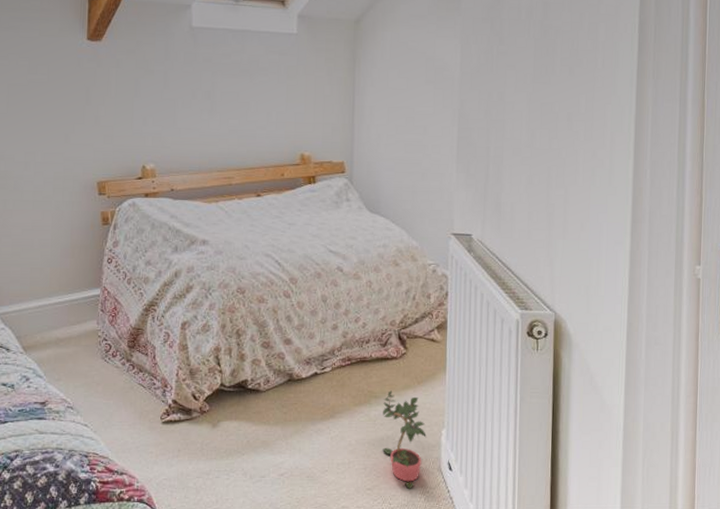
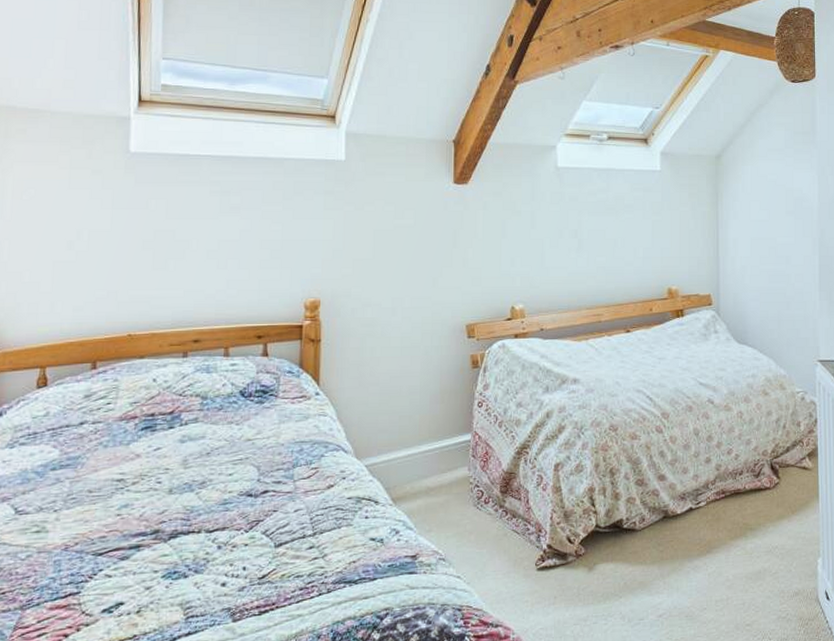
potted plant: present [383,391,426,489] -> none [759,522,803,622]

